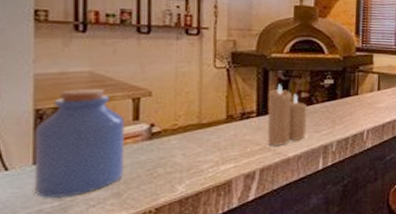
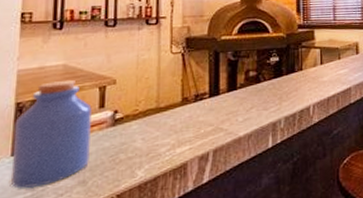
candle: present [267,84,308,146] -> none [219,65,256,126]

